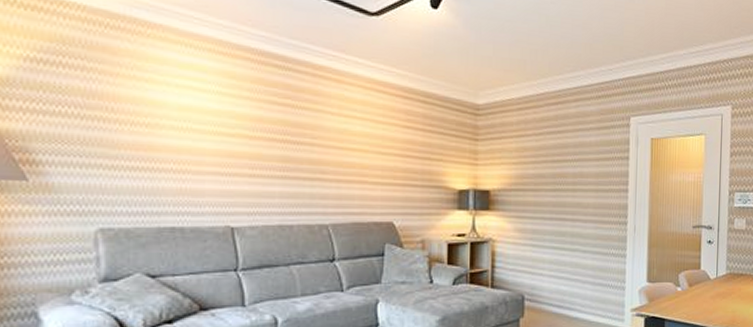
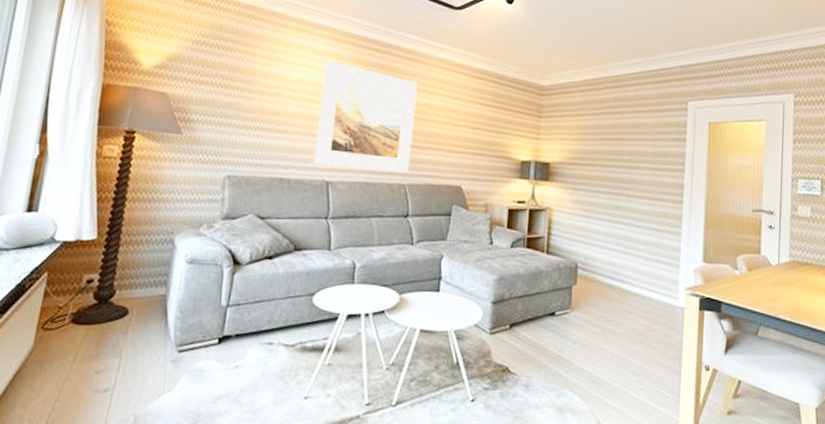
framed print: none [211,79,333,212] -> present [314,59,418,174]

